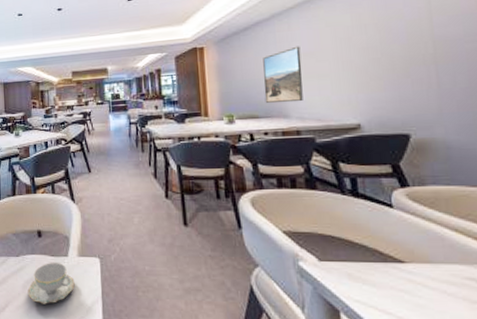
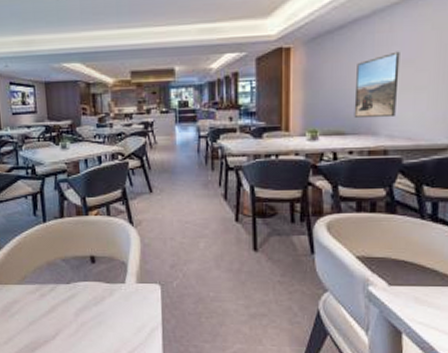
teacup: present [27,263,75,304] -> none [80,290,133,332]

